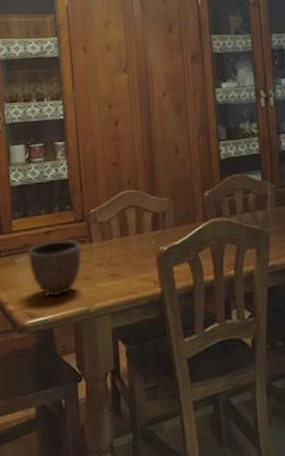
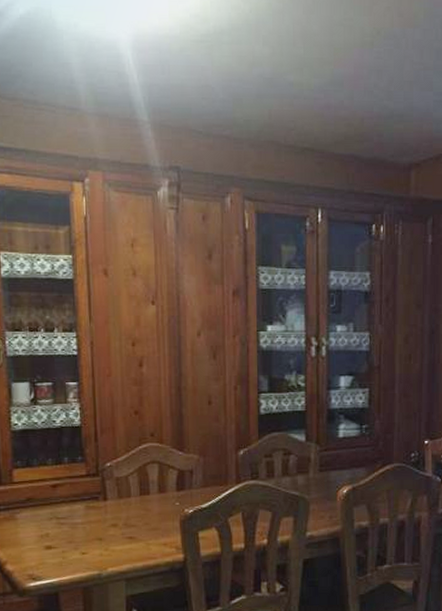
decorative bowl: present [28,239,82,297] -> none [31,495,94,558]

